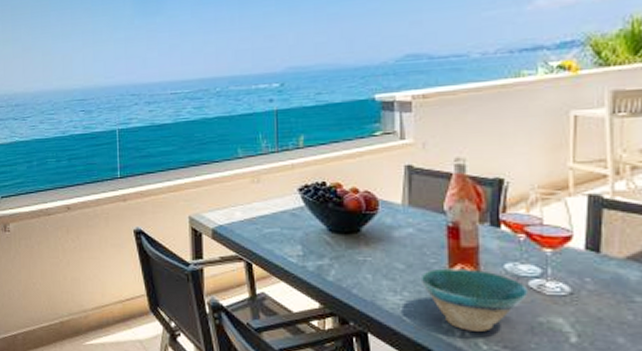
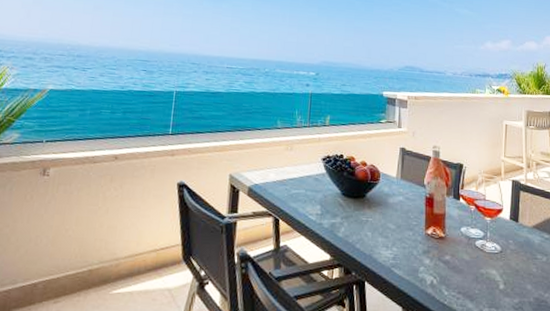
bowl: present [420,268,529,332] -> none [405,229,476,280]

